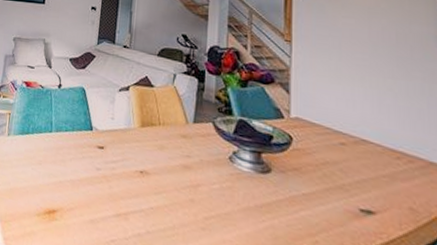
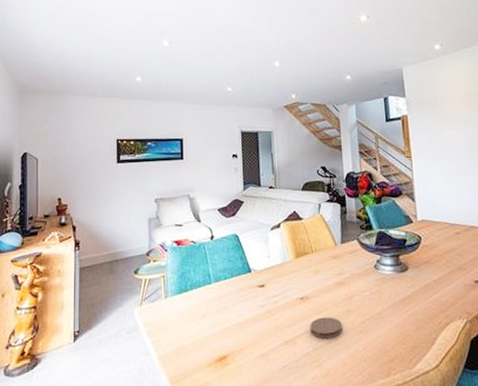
coaster: none [146,198,182,226] -> present [310,317,342,339]

